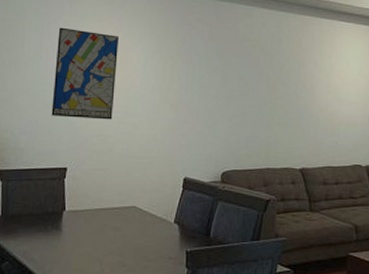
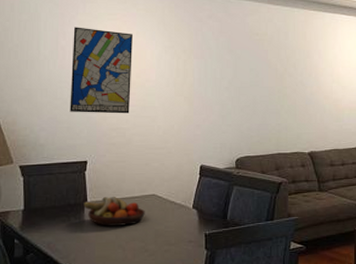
fruit bowl: none [61,205,124,238] -> present [83,196,145,226]

